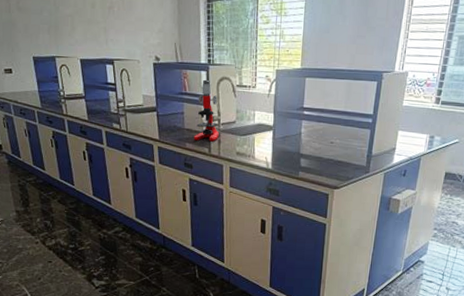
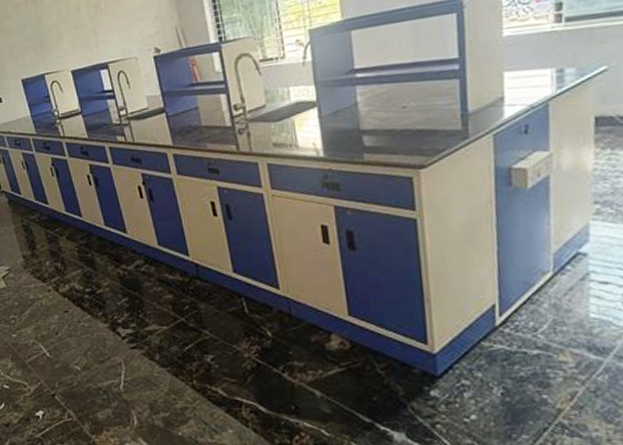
microscope: present [194,79,219,142] -> none [213,61,247,139]

